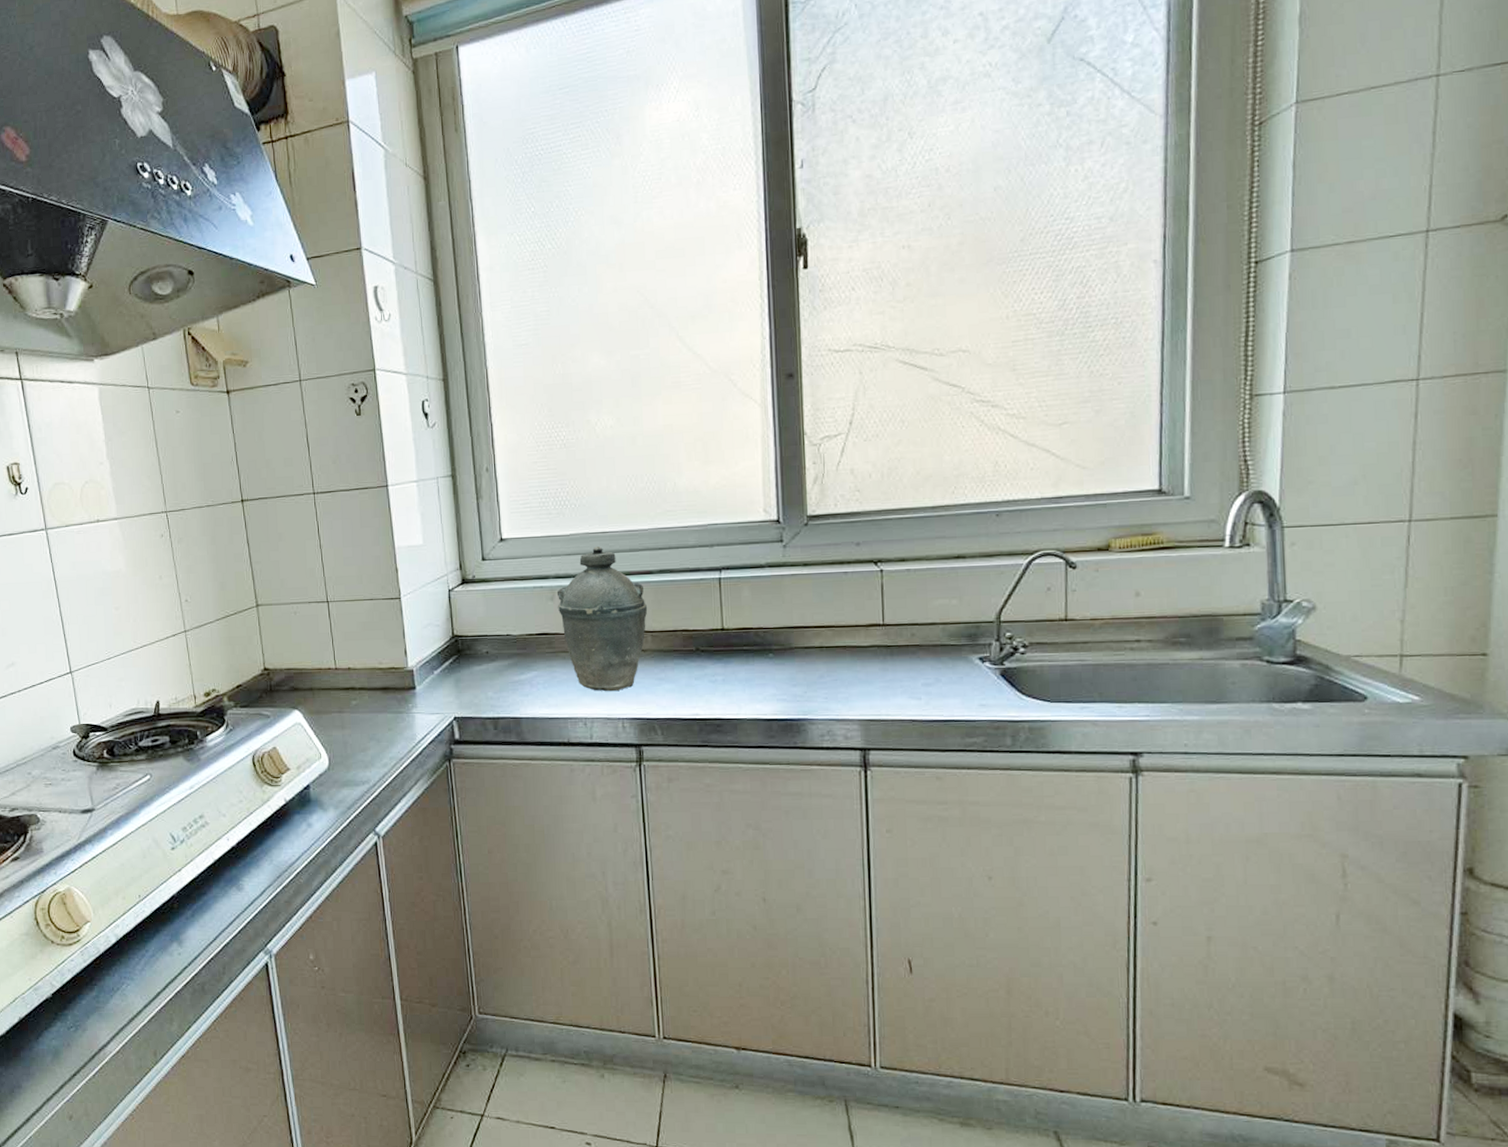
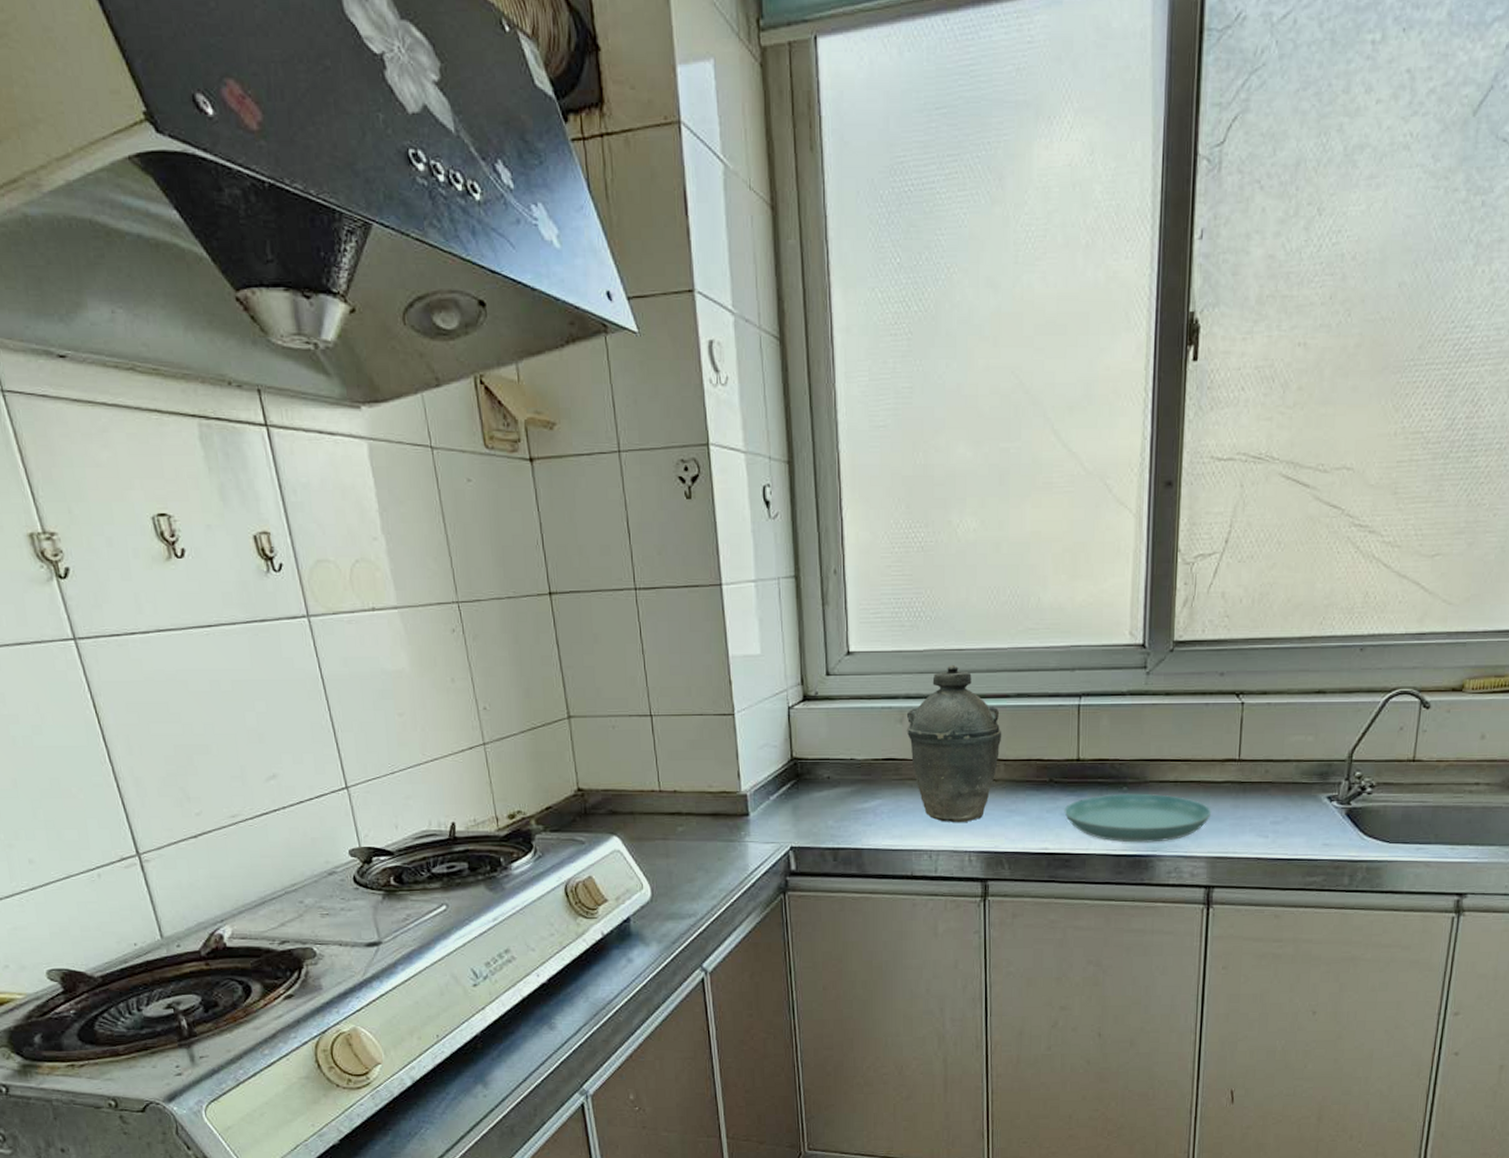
saucer: none [712,659,861,707] -> present [1064,793,1212,843]

